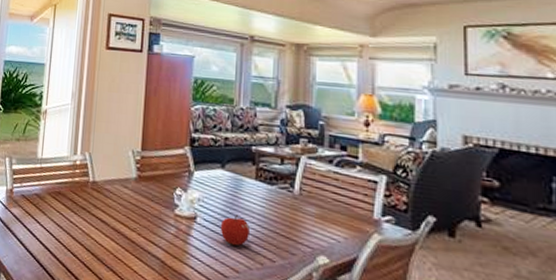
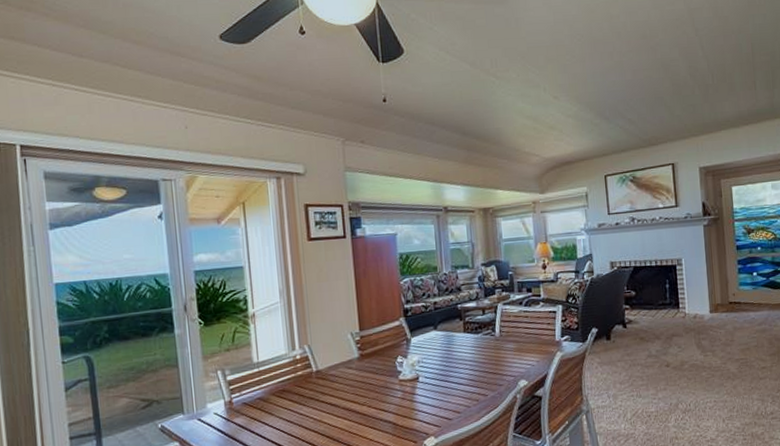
fruit: present [220,214,249,246] -> none [440,365,465,392]

